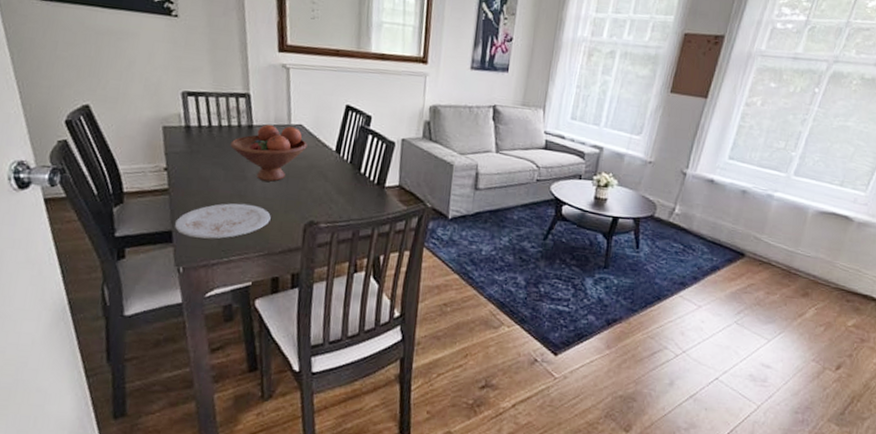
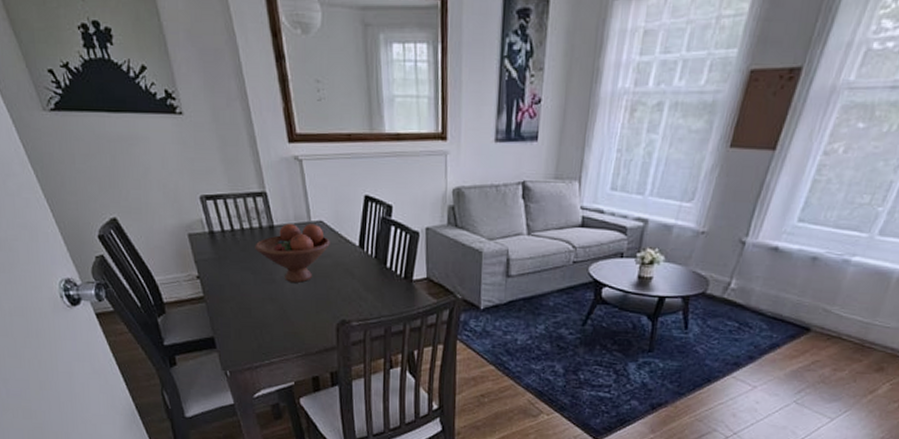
plate: present [175,203,271,239] -> none [216,306,304,343]

